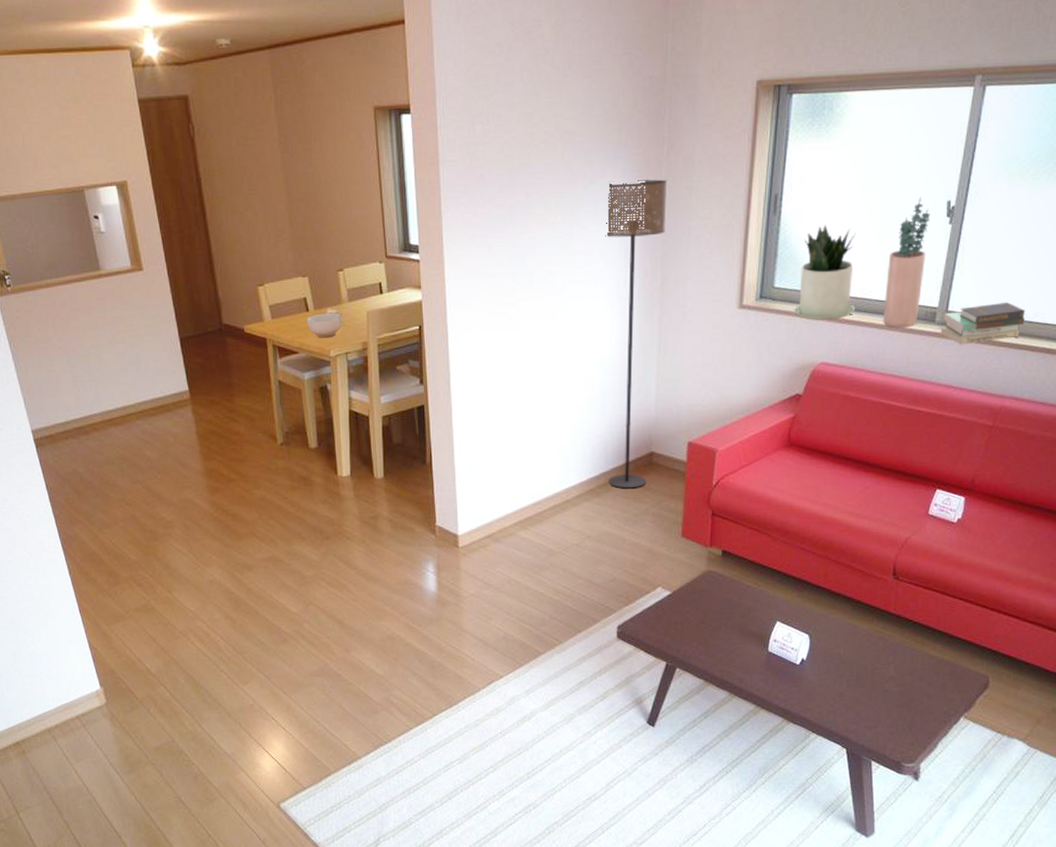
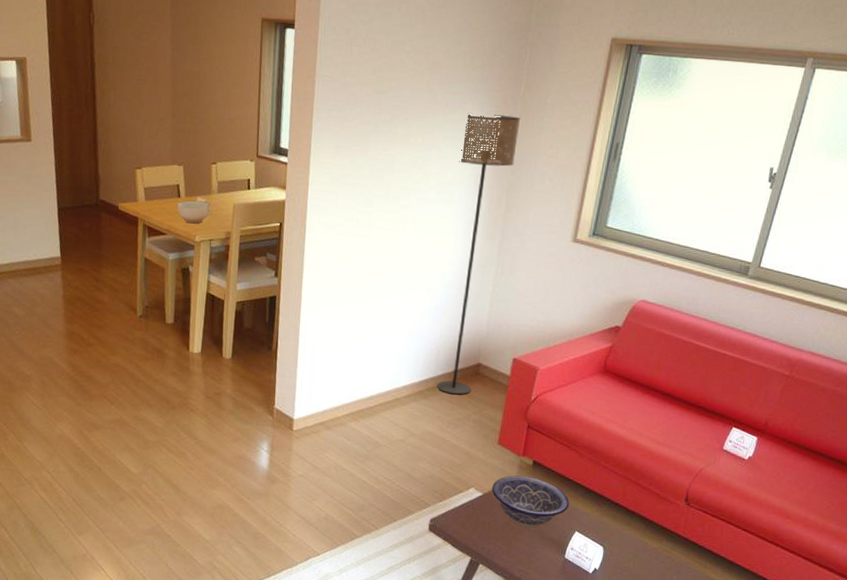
decorative bowl: none [681,568,766,623] -> present [492,475,569,528]
planter: present [793,225,856,320] -> none [621,176,685,263]
vase: present [883,197,930,329] -> none [701,161,754,278]
books: present [940,302,1025,345] -> none [751,265,829,300]

